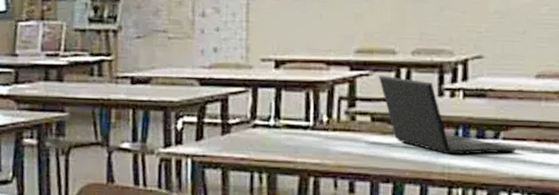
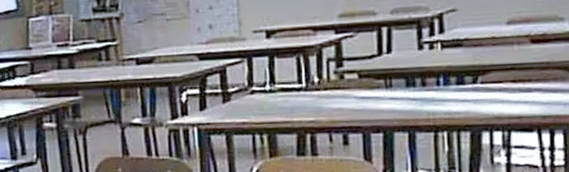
laptop: present [378,75,516,155] -> none [361,35,494,102]

